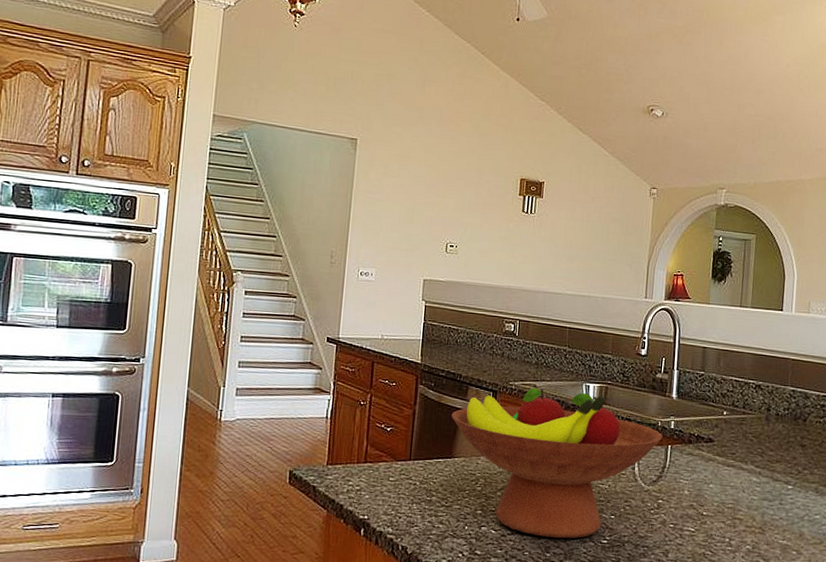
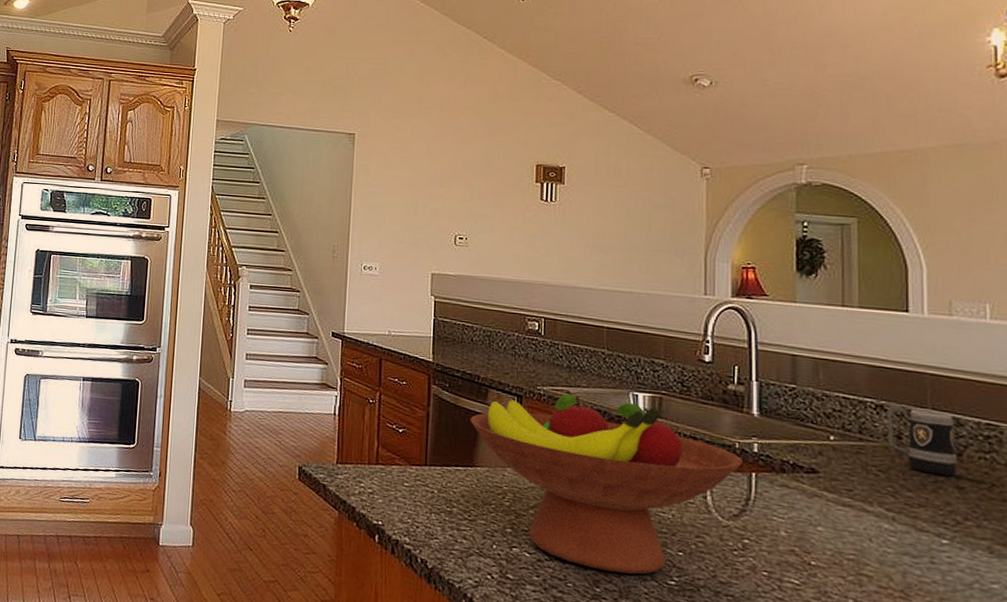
mug: none [761,385,804,437] -> present [885,405,957,476]

